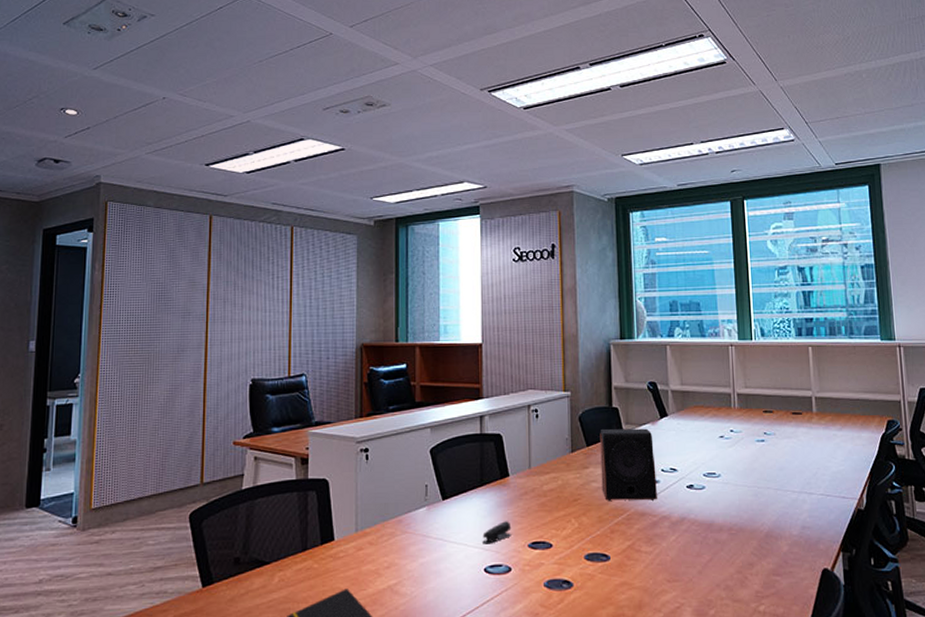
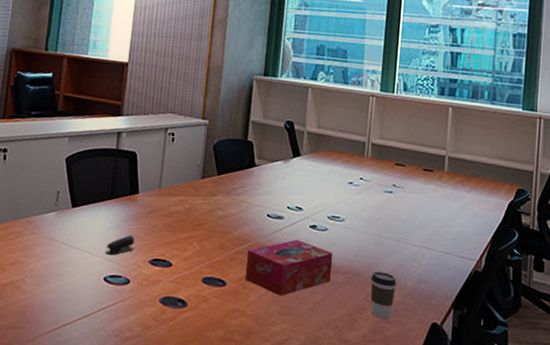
speaker: present [600,428,657,501] -> none [226,161,283,235]
tissue box: none [627,502,715,563] -> present [245,239,333,297]
coffee cup: none [755,524,781,571] -> present [370,271,397,319]

